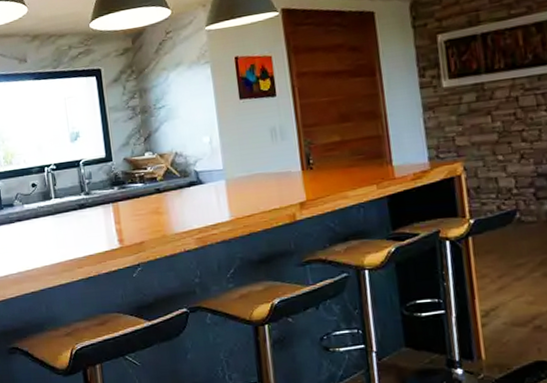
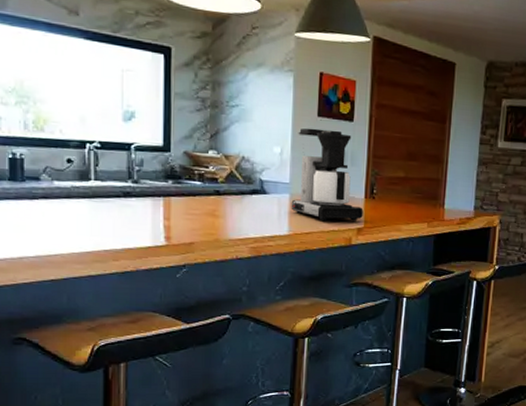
coffee maker: none [223,108,304,201] -> present [291,128,364,221]

